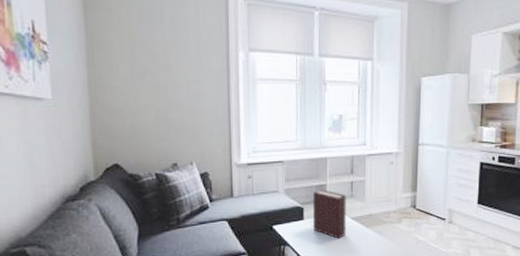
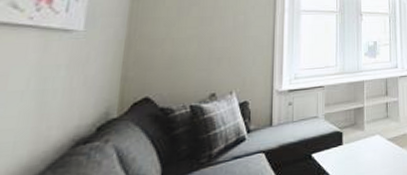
bible: present [312,190,346,239] -> none [351,112,384,163]

